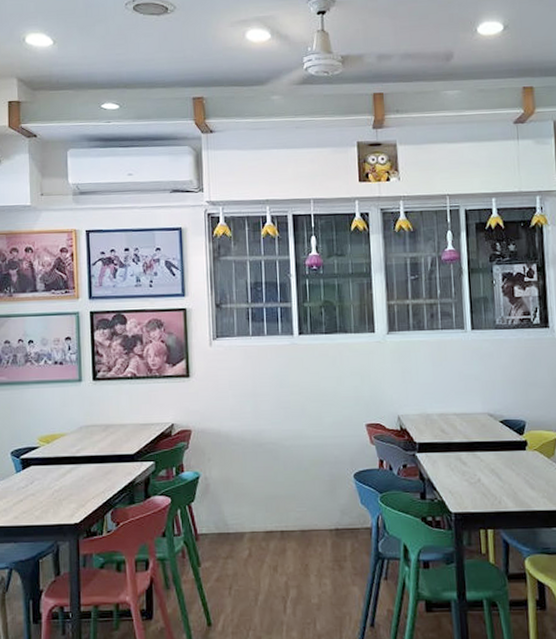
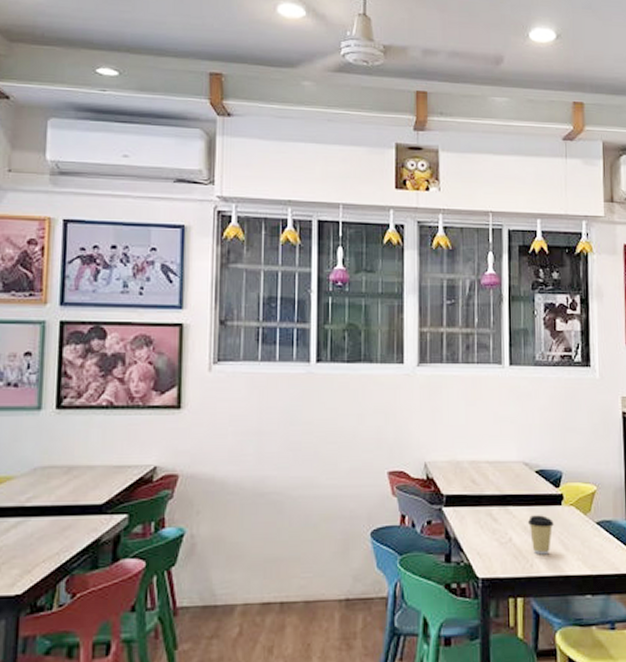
coffee cup: none [494,459,519,493] -> present [527,515,554,555]

